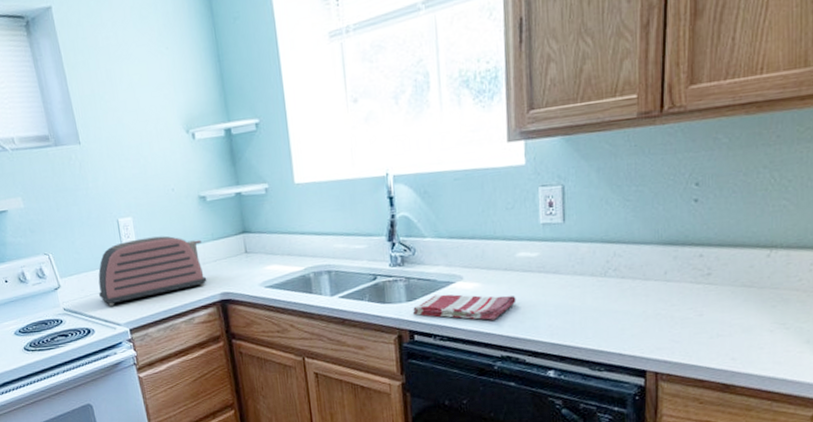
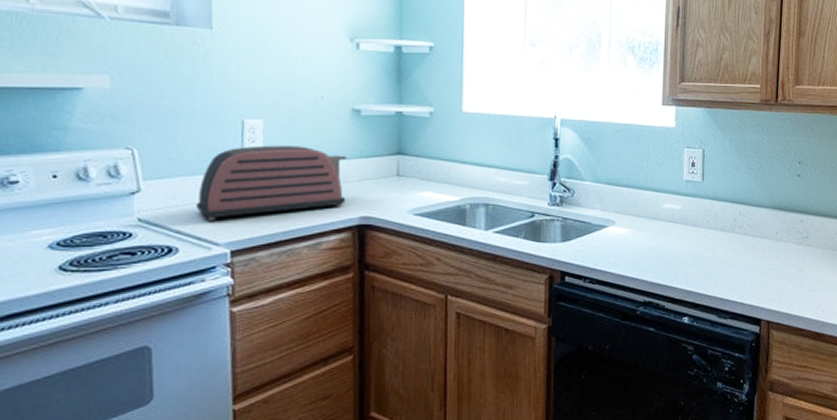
dish towel: present [412,294,517,320] -> none [565,237,660,266]

